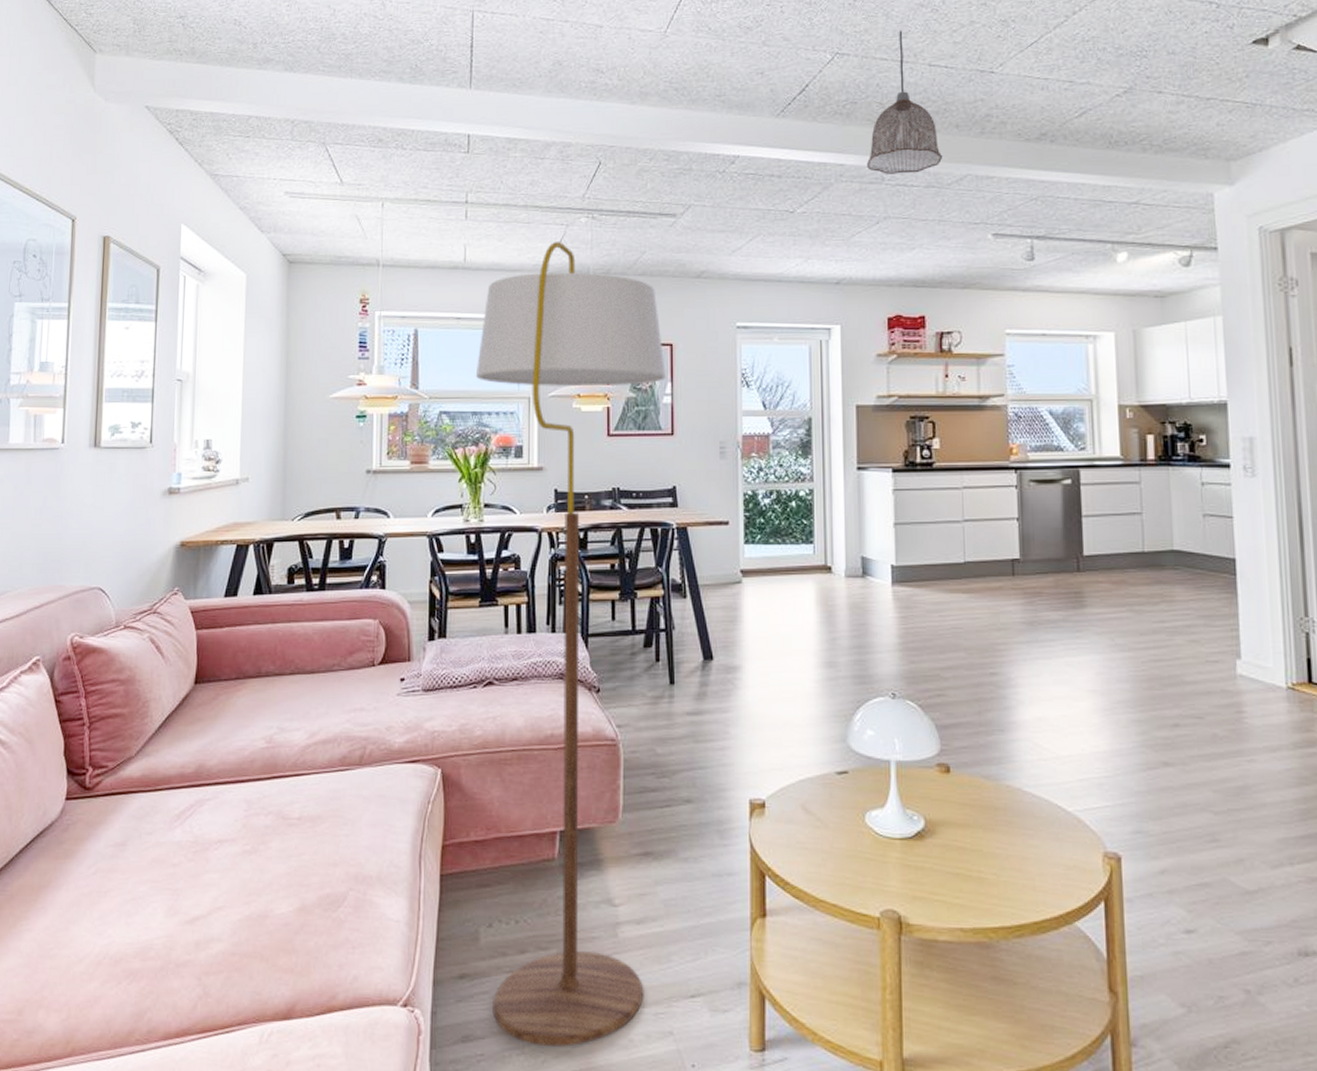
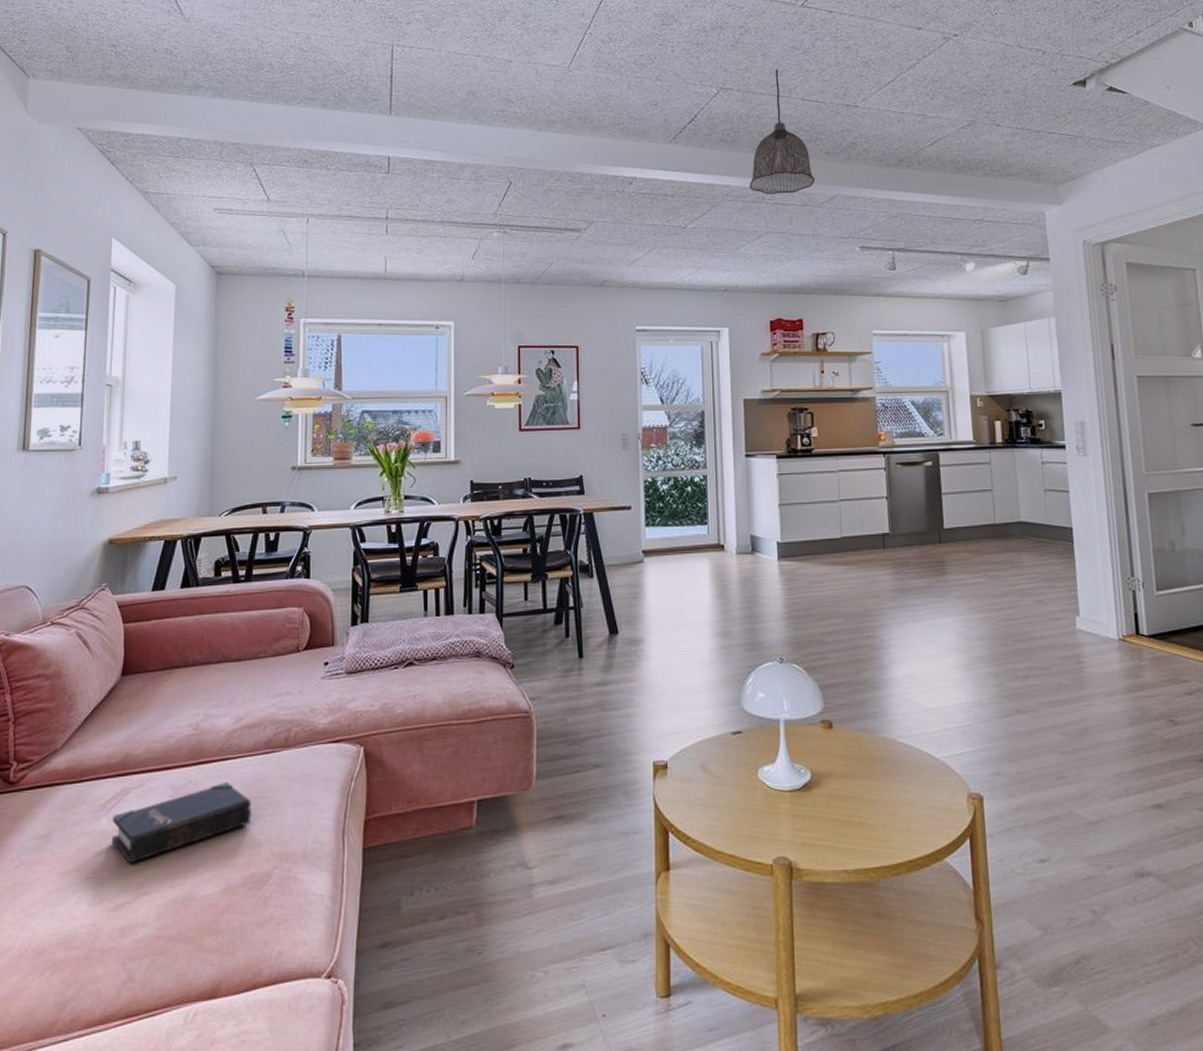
hardback book: none [186,799,326,877] -> present [111,782,251,864]
floor lamp: present [475,241,666,1047] -> none [395,253,572,1007]

